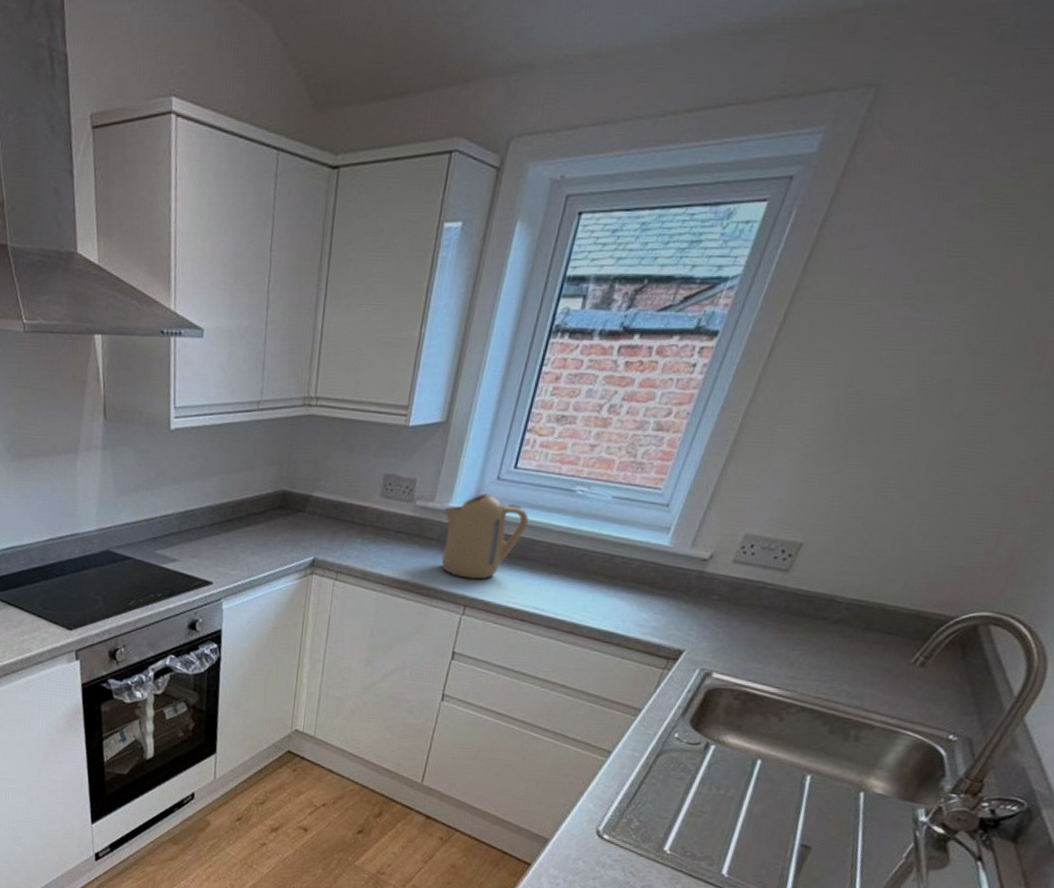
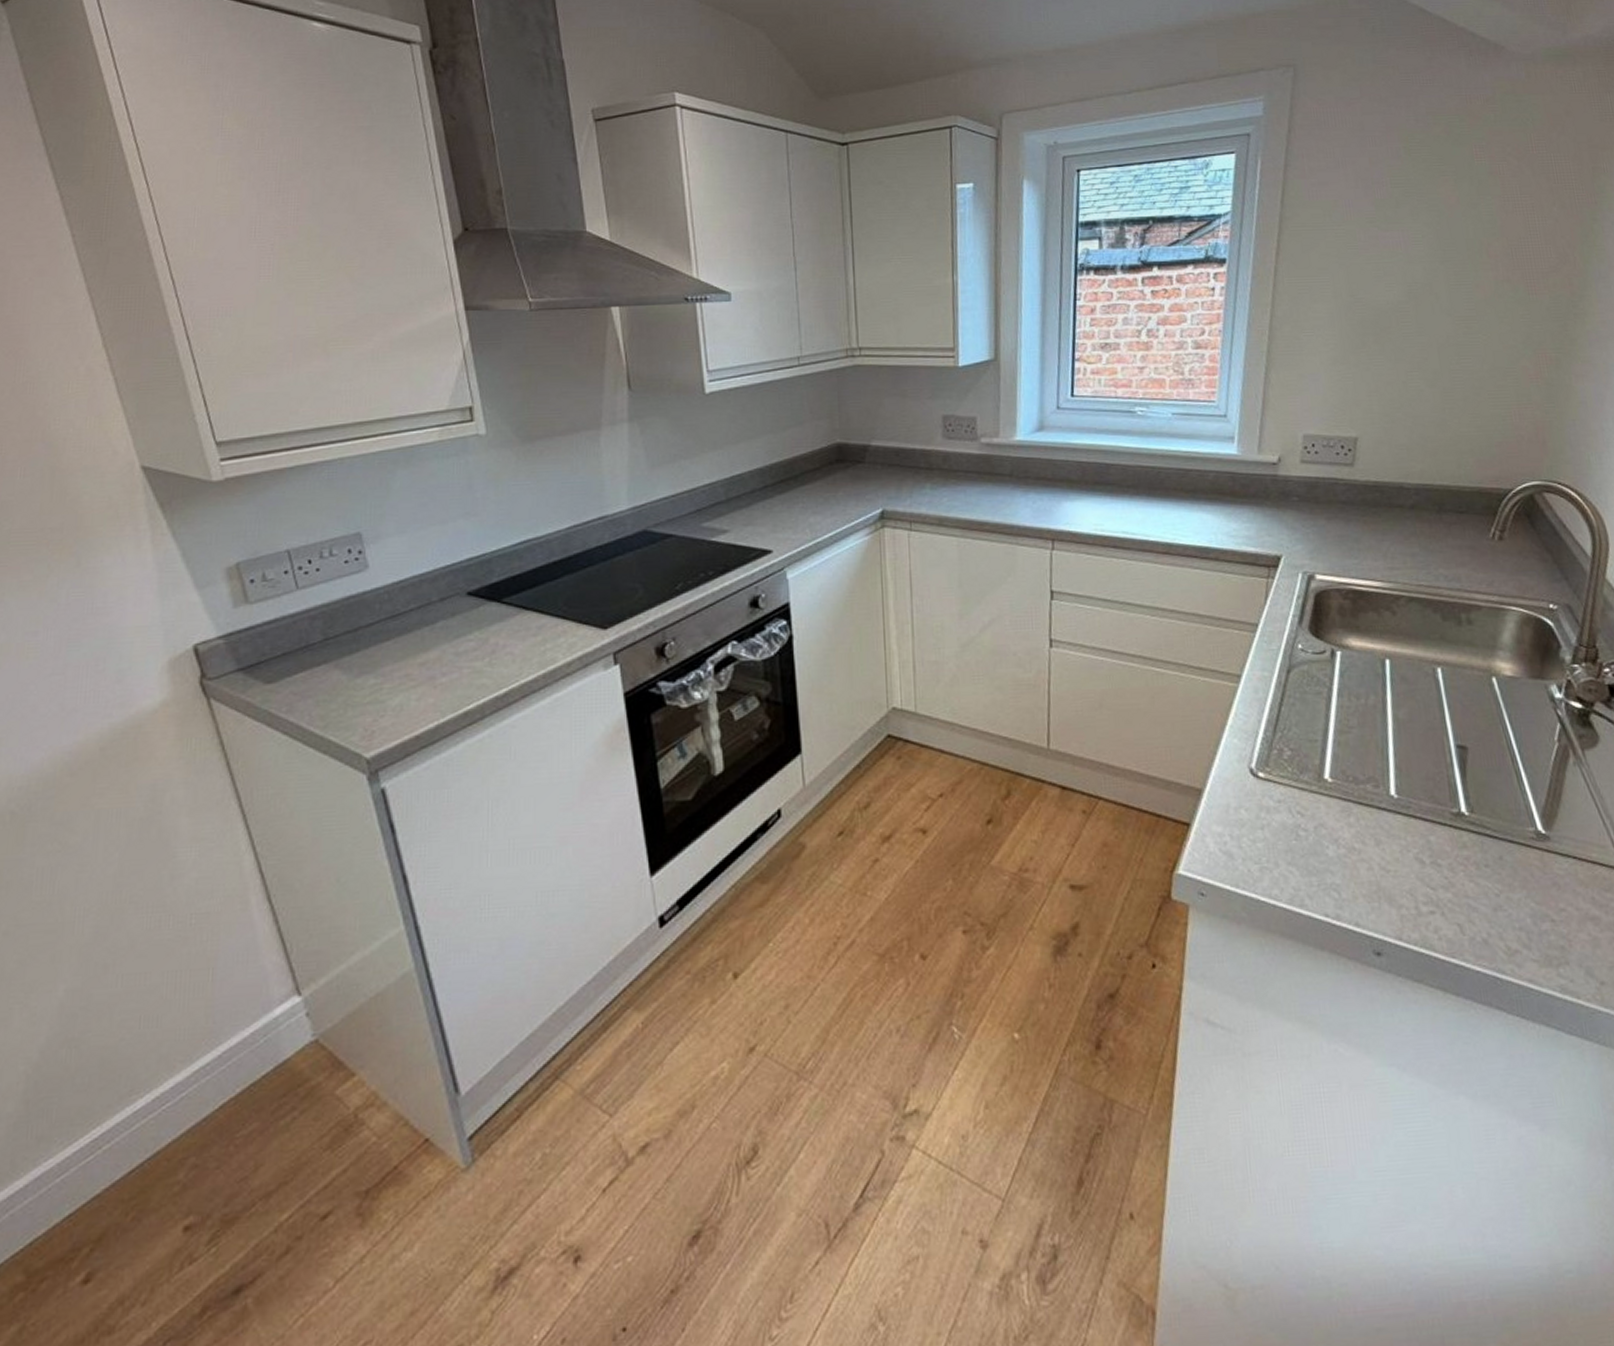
kettle: present [441,493,529,580] -> none [1010,424,1097,511]

